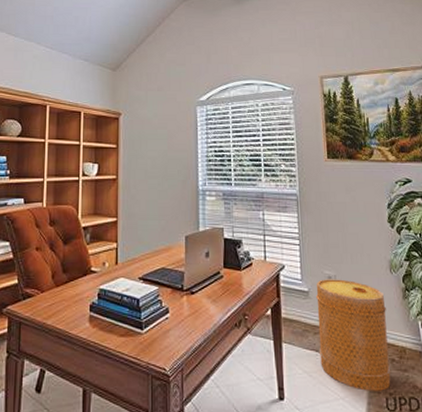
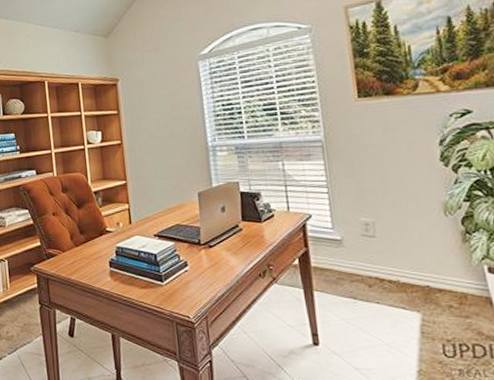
basket: present [316,279,391,391] -> none [350,225,449,337]

